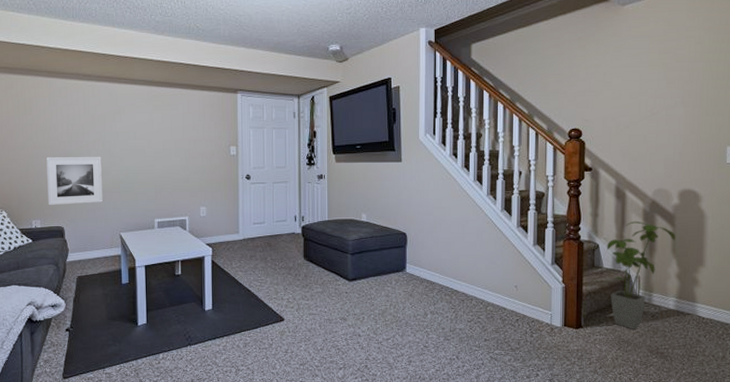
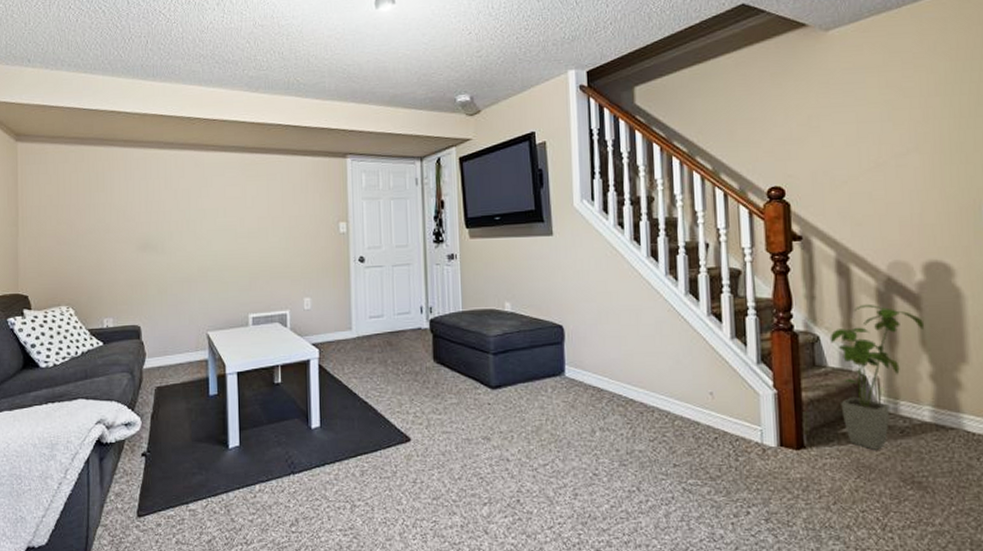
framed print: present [46,157,103,206] -> none [121,240,187,301]

